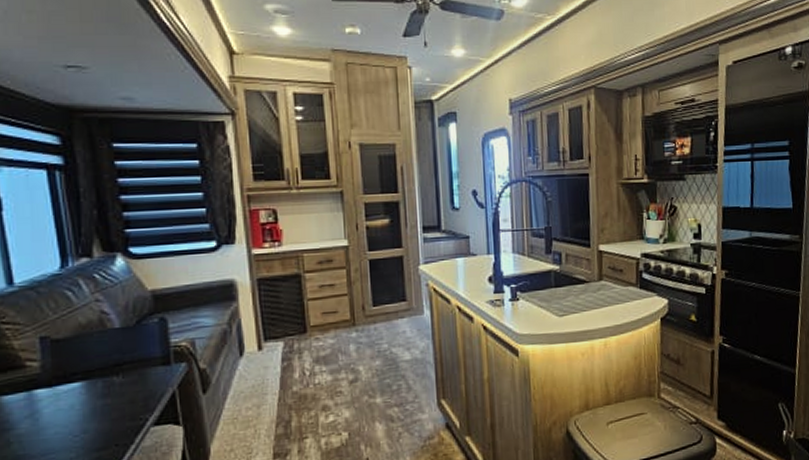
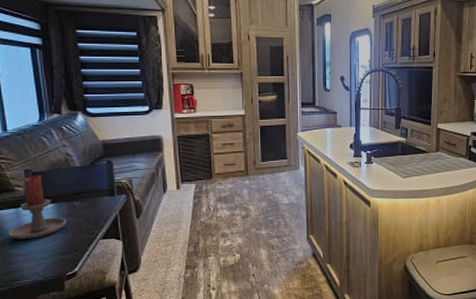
candle holder: none [17,343,102,435] -> present [9,175,67,239]

